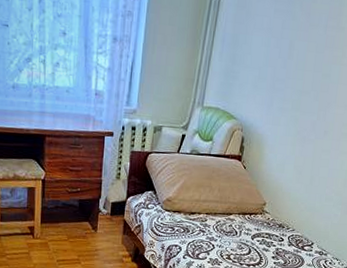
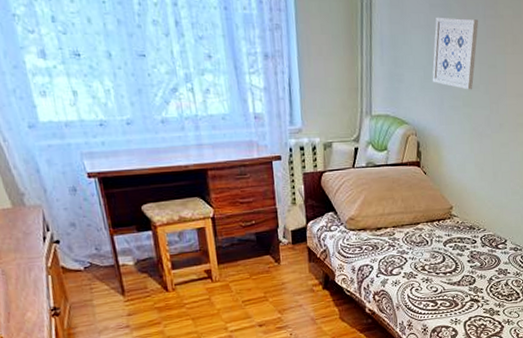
wall art: none [265,21,320,95] -> present [432,17,479,90]

